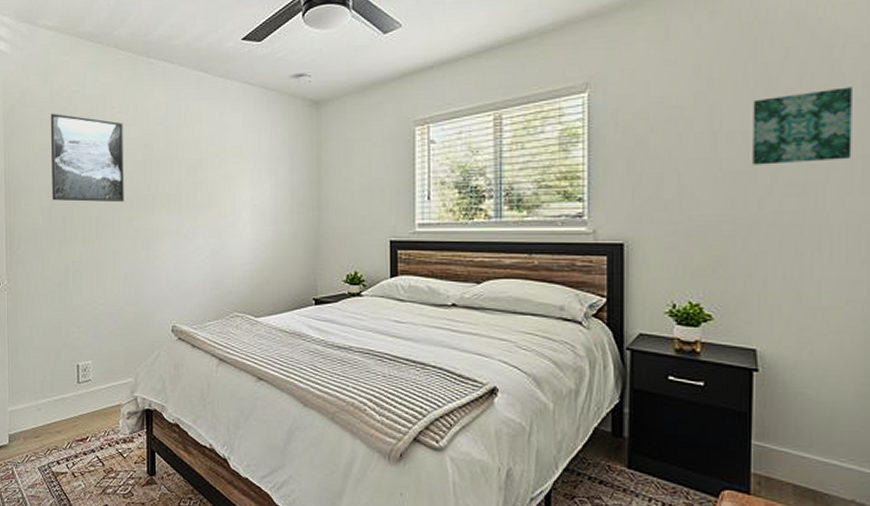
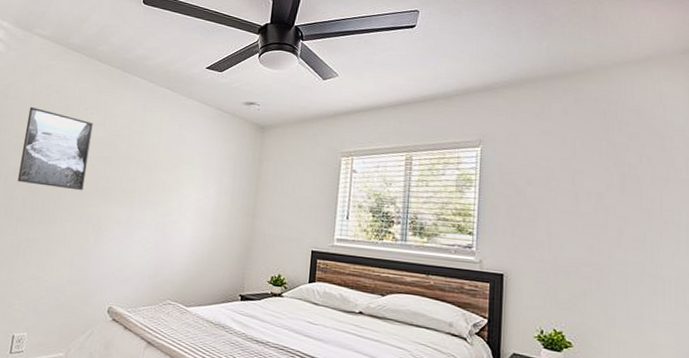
wall art: present [752,87,852,165] -> none [605,168,679,225]

